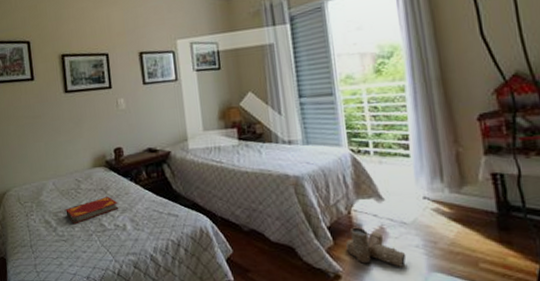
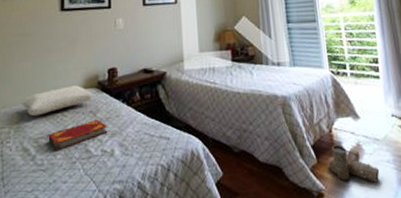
pillow: none [38,164,102,193] -> present [21,85,93,117]

